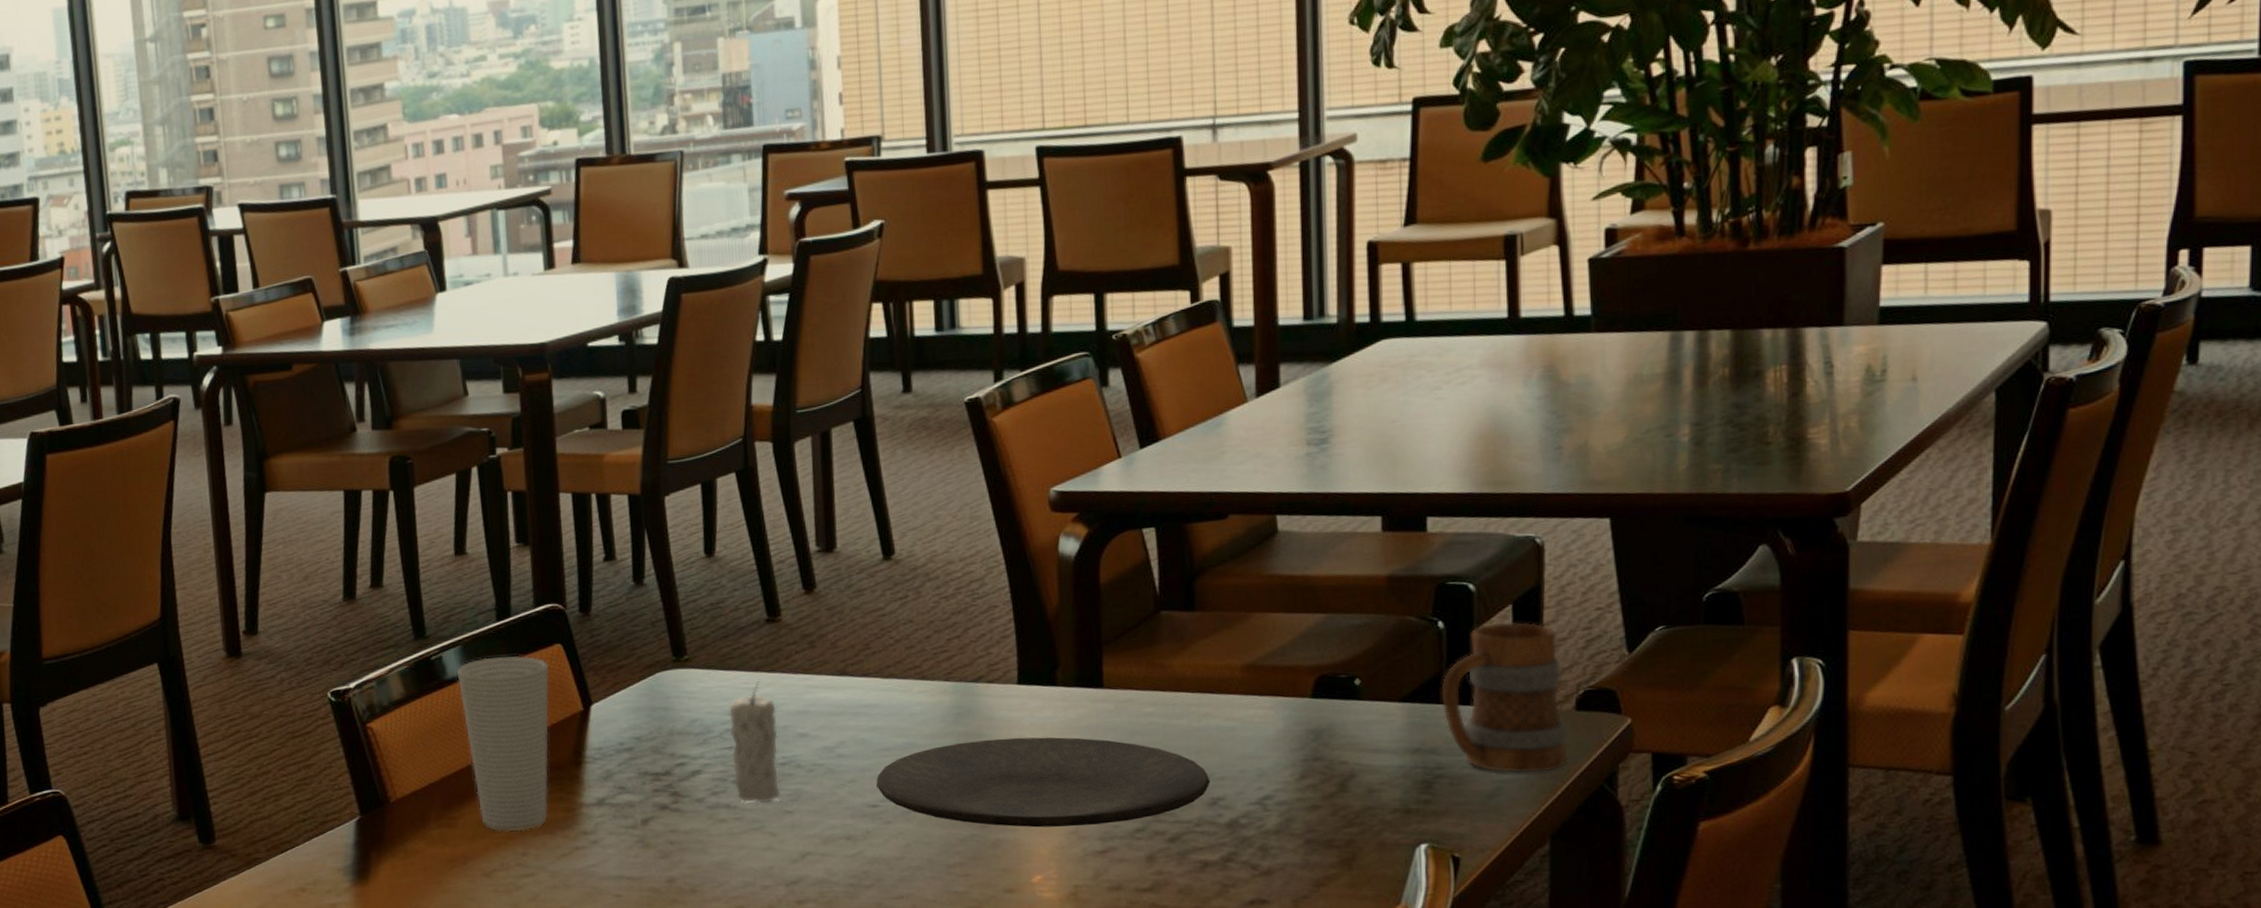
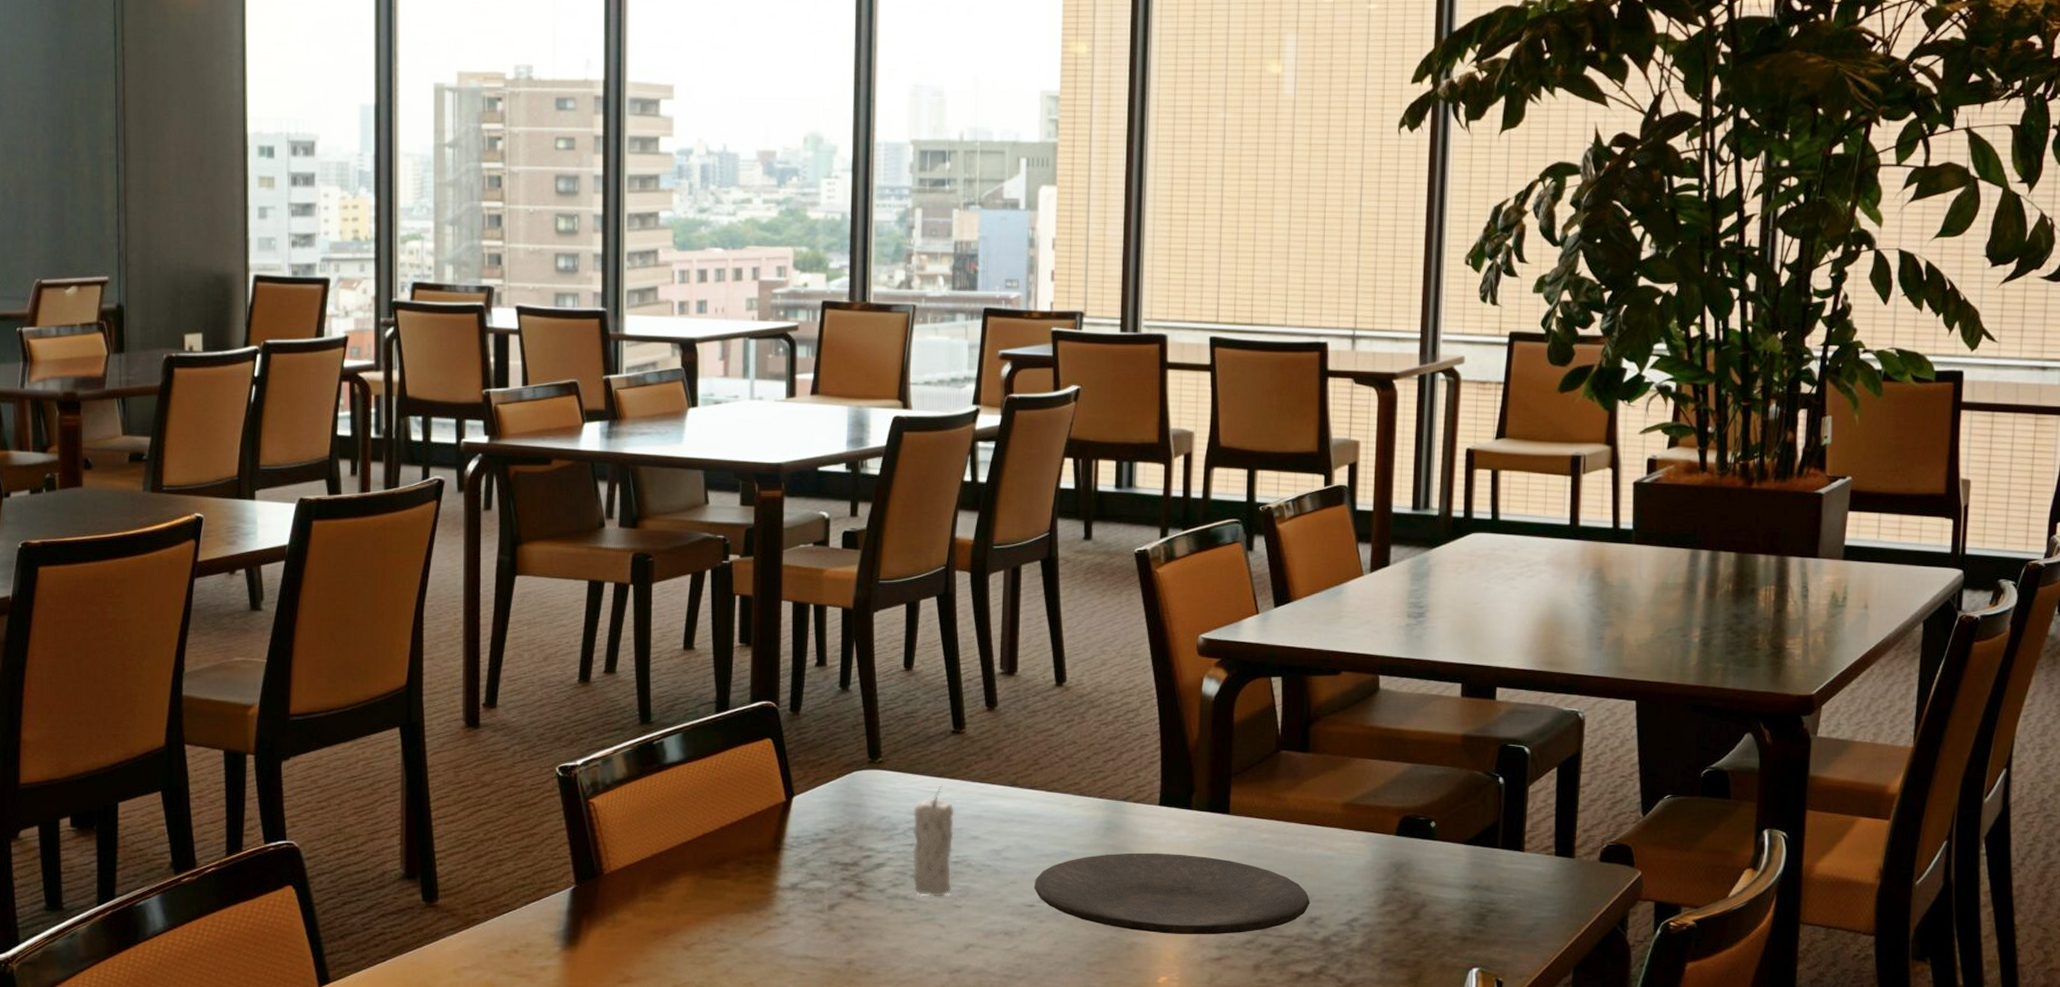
cup: present [456,655,550,831] -> none [675,746,759,909]
mug: present [1441,622,1569,773] -> none [1498,782,1594,912]

